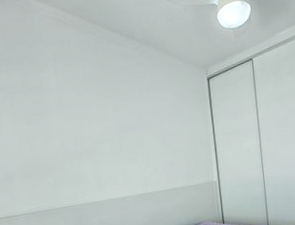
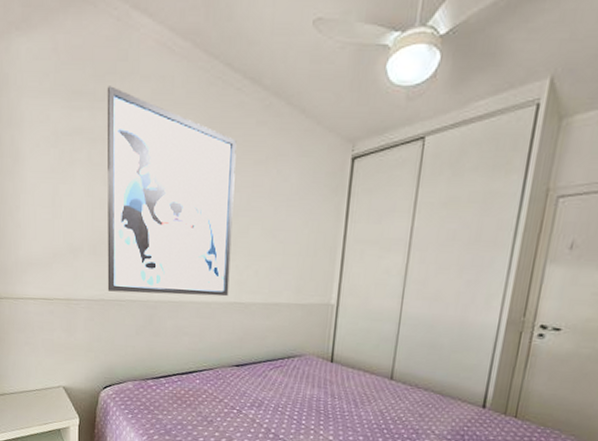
wall art: none [19,53,138,204] -> present [106,86,237,297]

